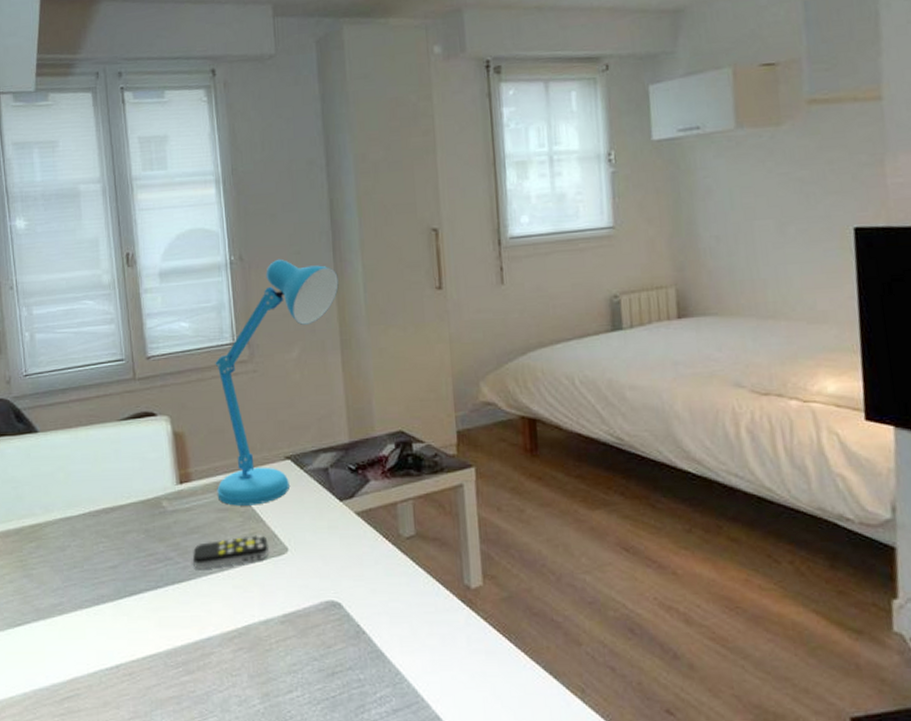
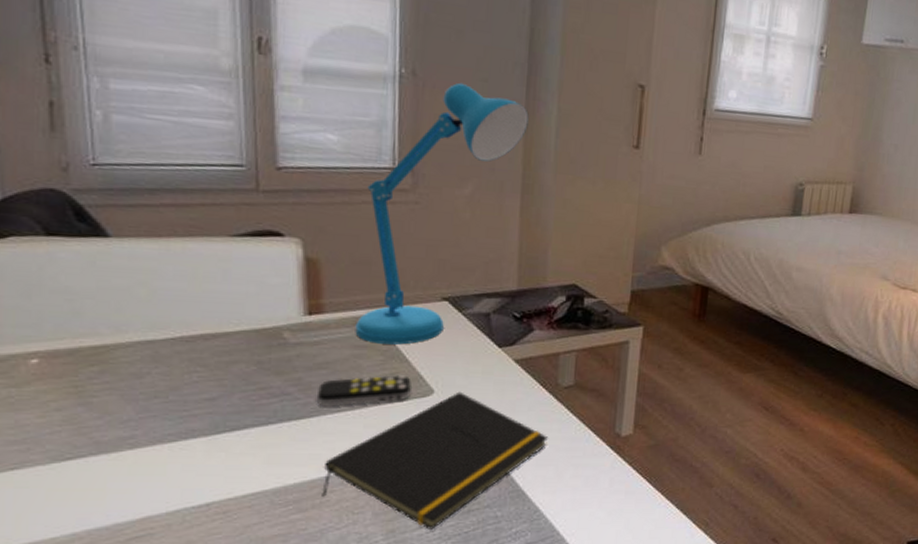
notepad: none [204,548,399,693] -> present [321,391,549,530]

